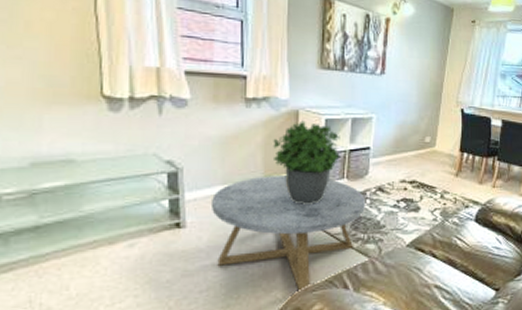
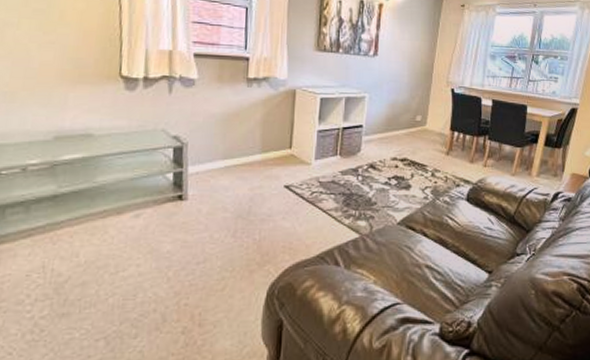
coffee table: present [210,176,366,291] -> none [211,151,358,266]
potted plant: present [273,119,342,204] -> none [271,98,335,180]

